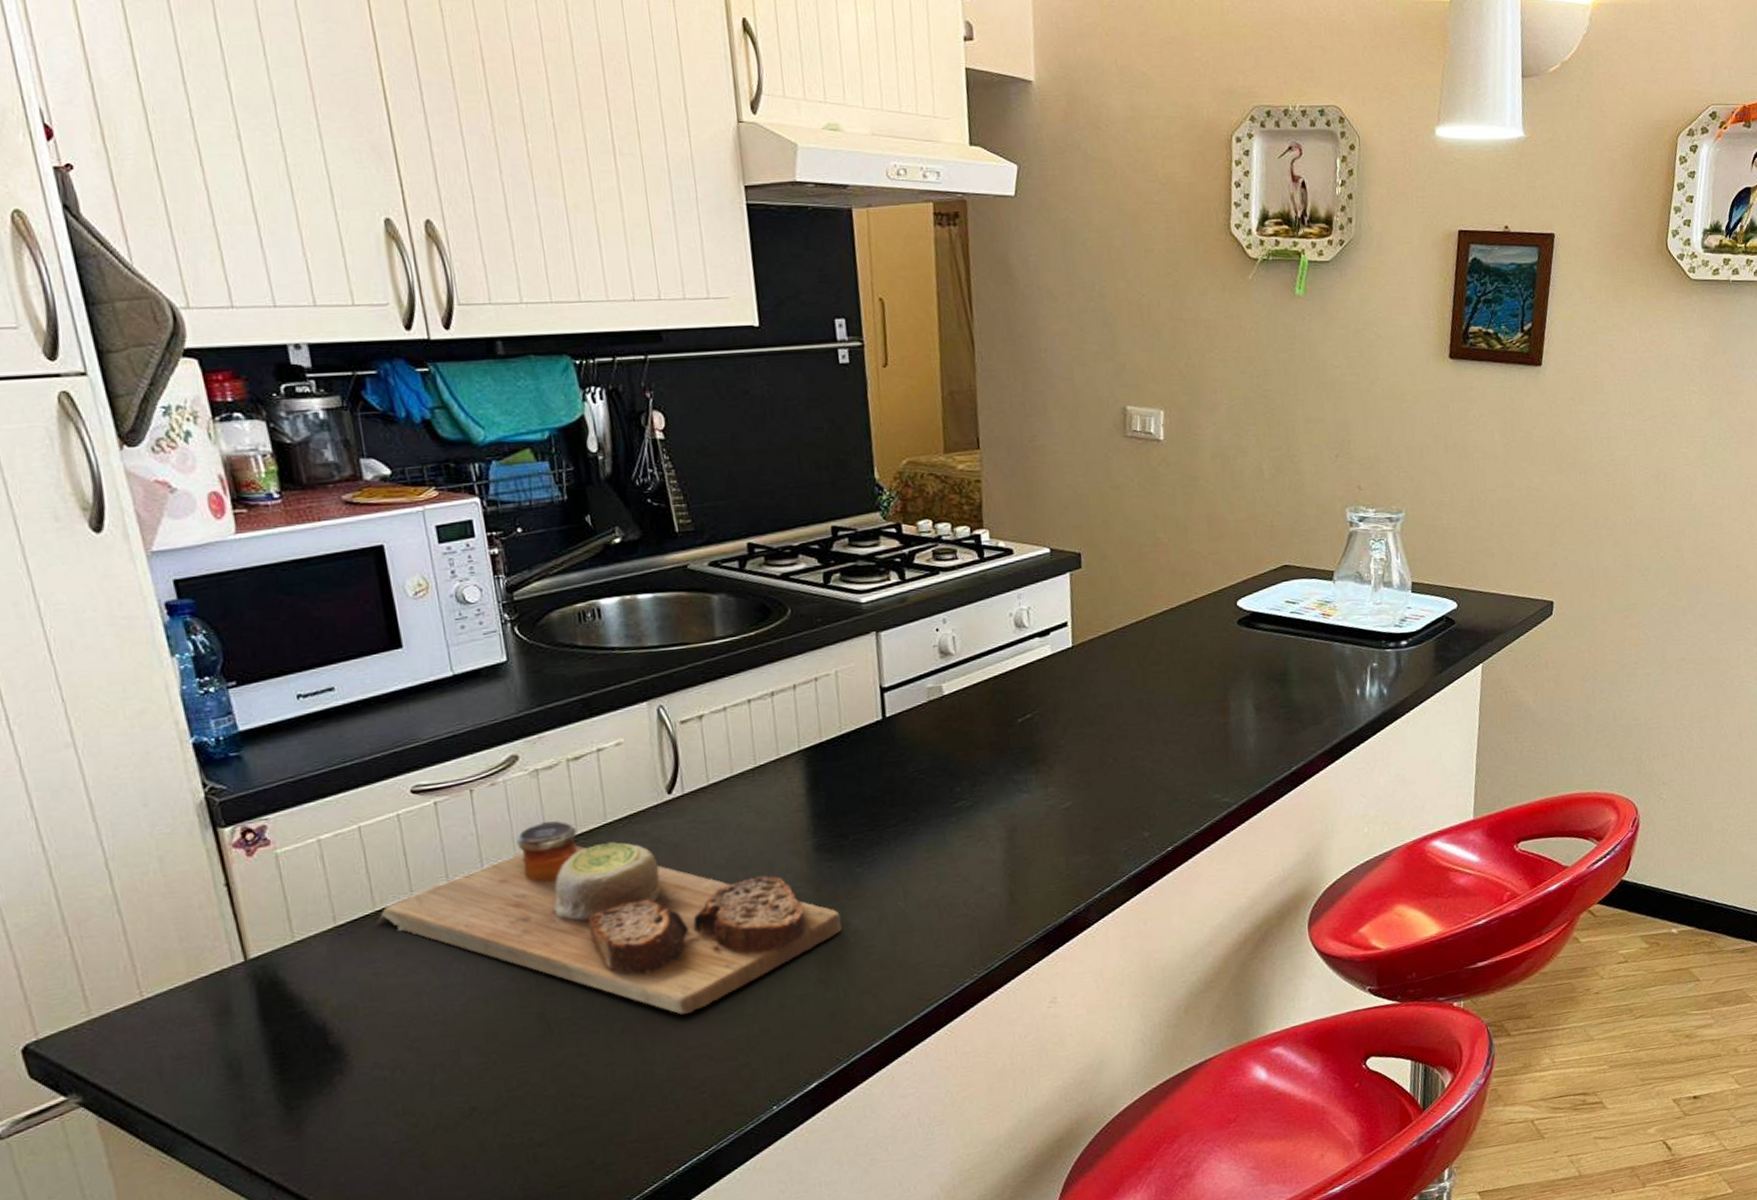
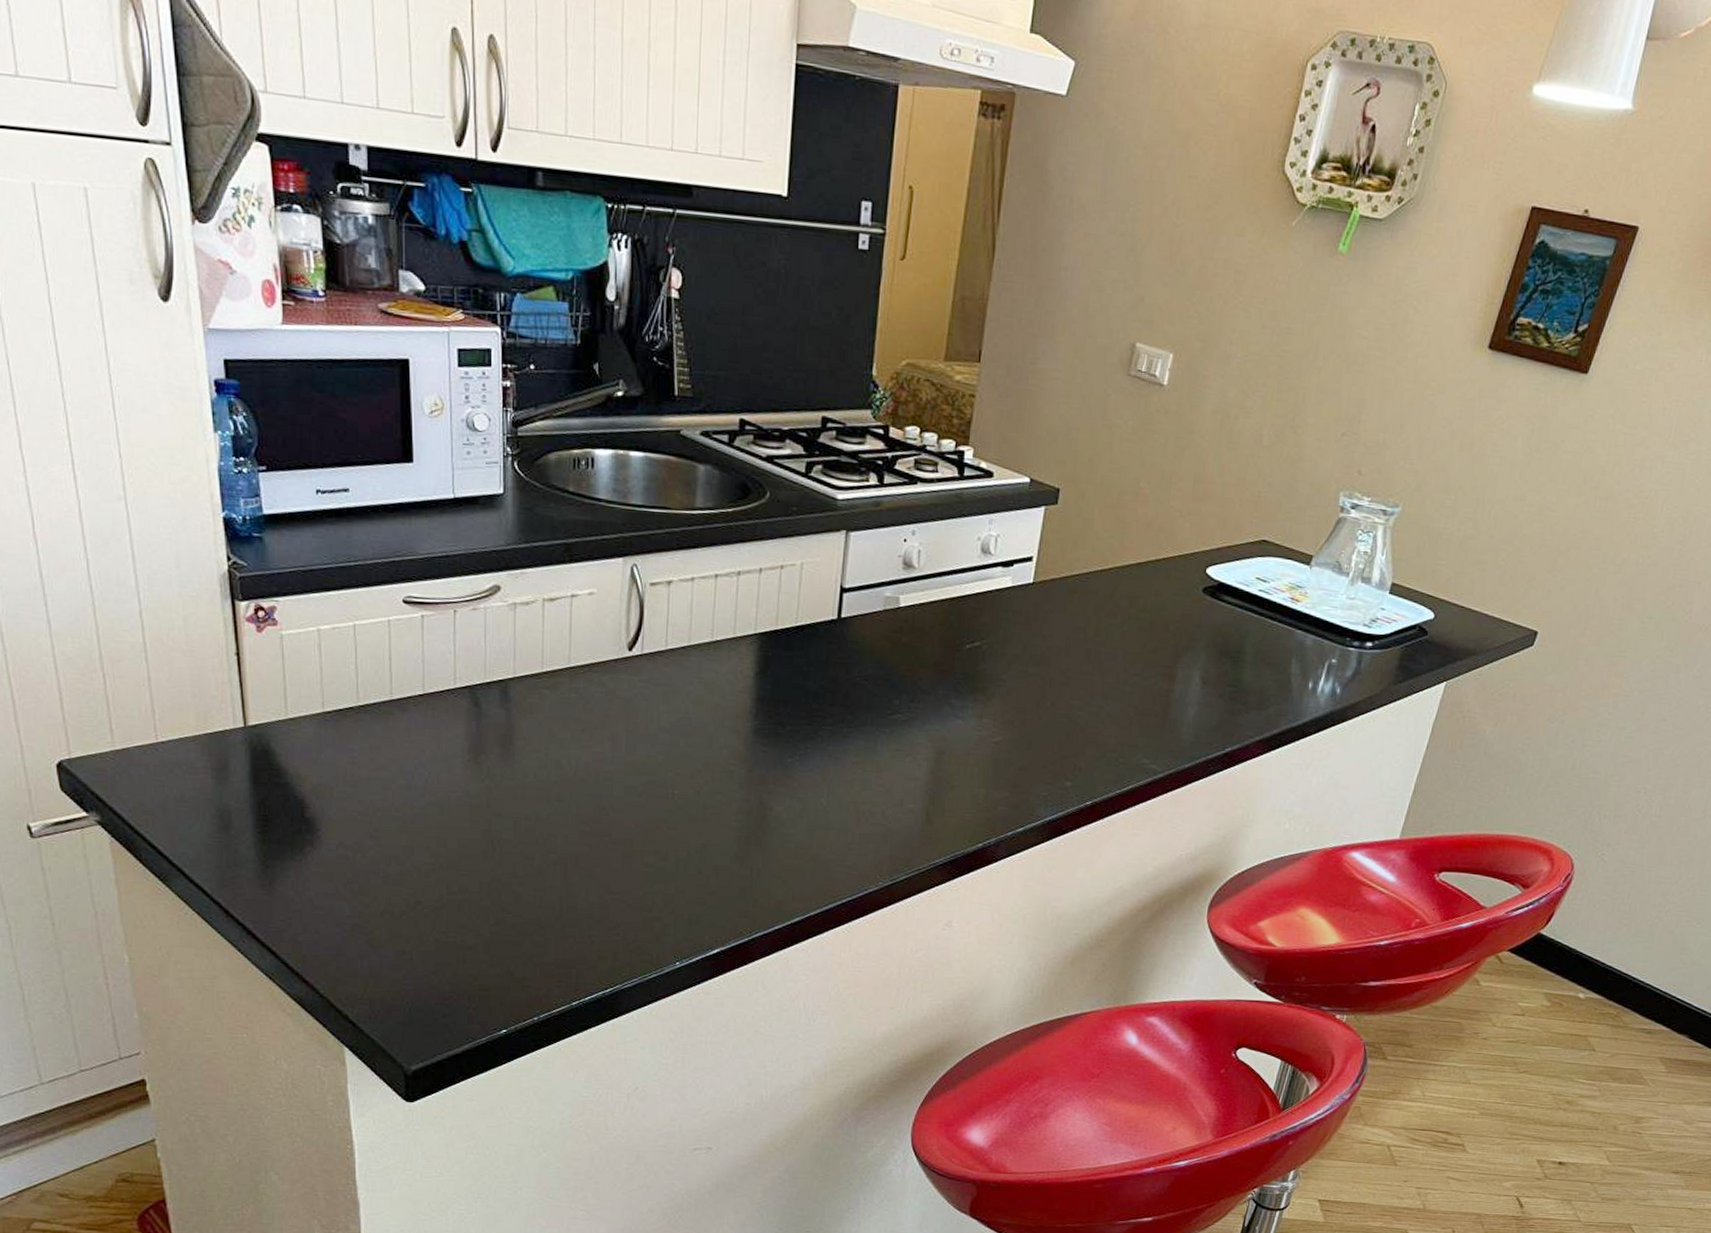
cutting board: present [377,821,842,1015] -> none [358,653,766,860]

